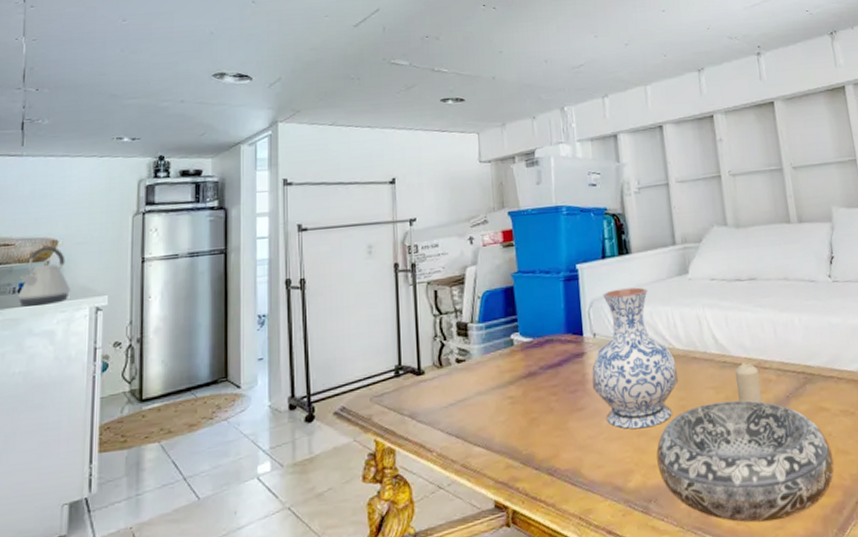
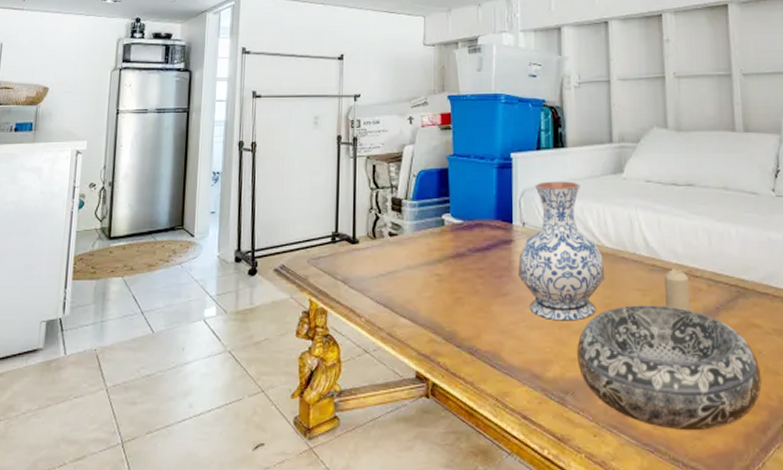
kettle: present [18,246,70,307] -> none [14,92,57,144]

